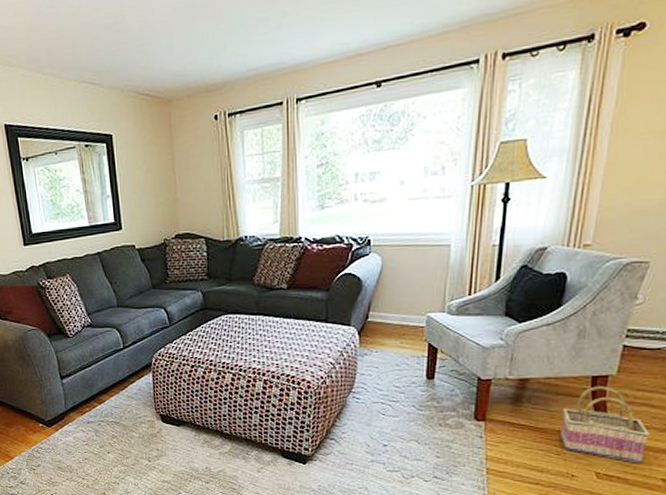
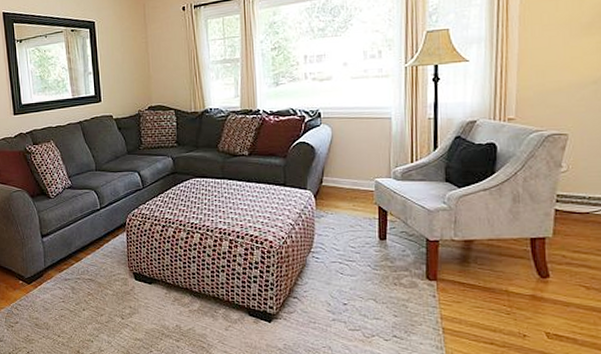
basket: present [560,386,650,464] -> none [507,248,591,324]

